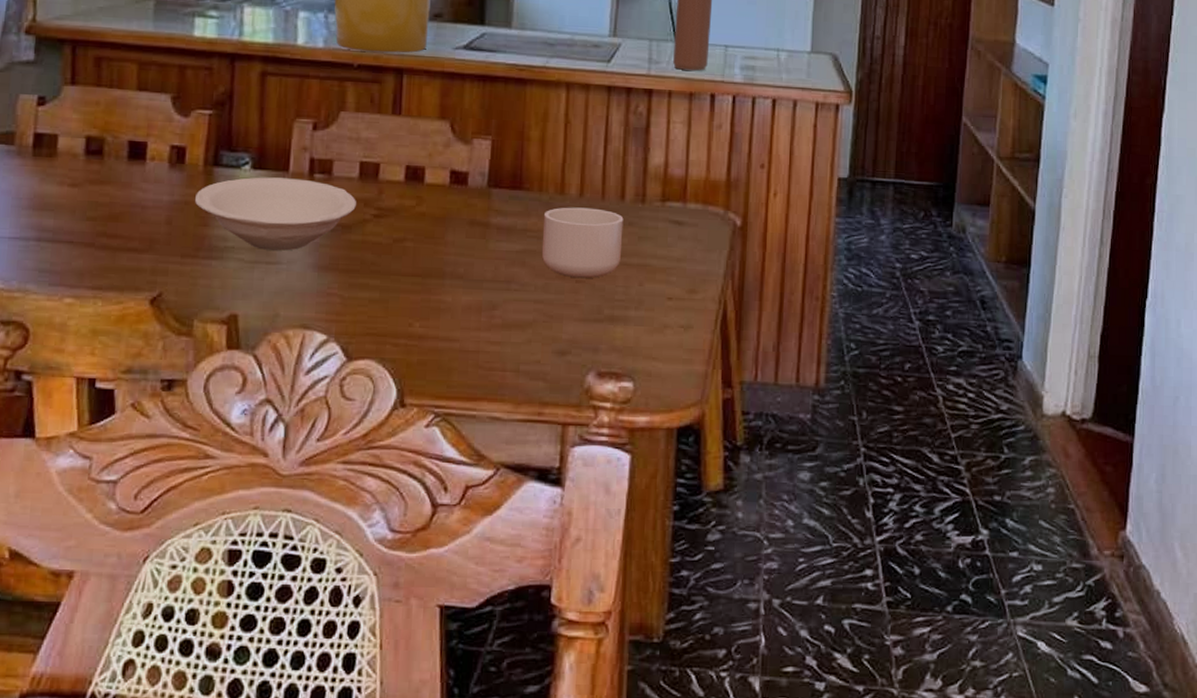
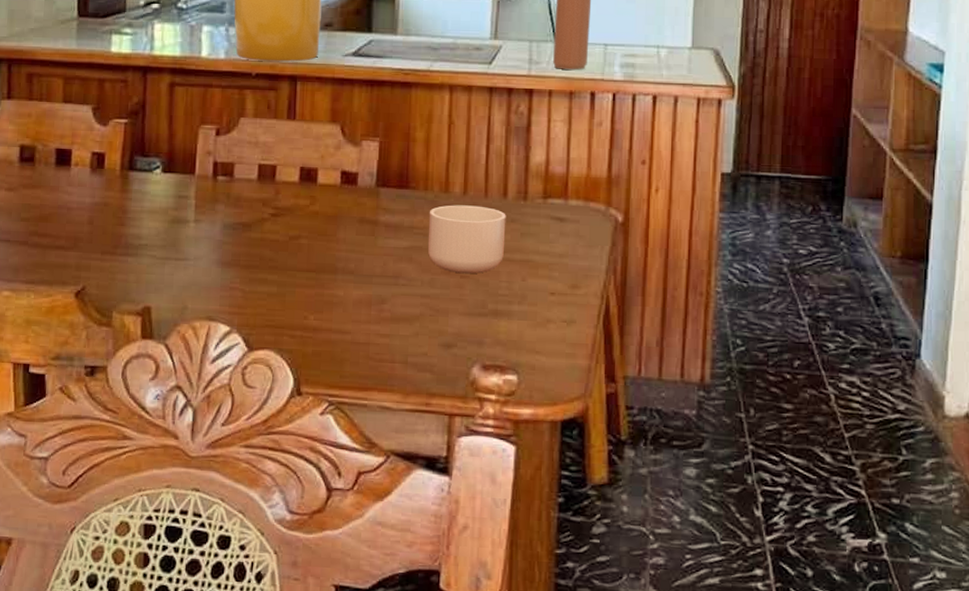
bowl: present [195,177,356,251] -> none [113,180,255,248]

